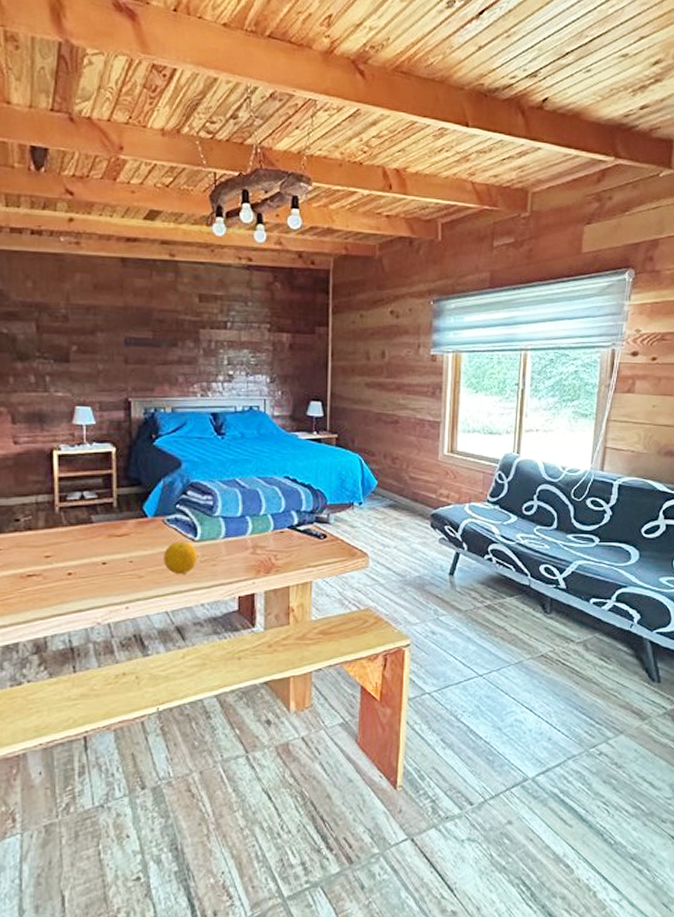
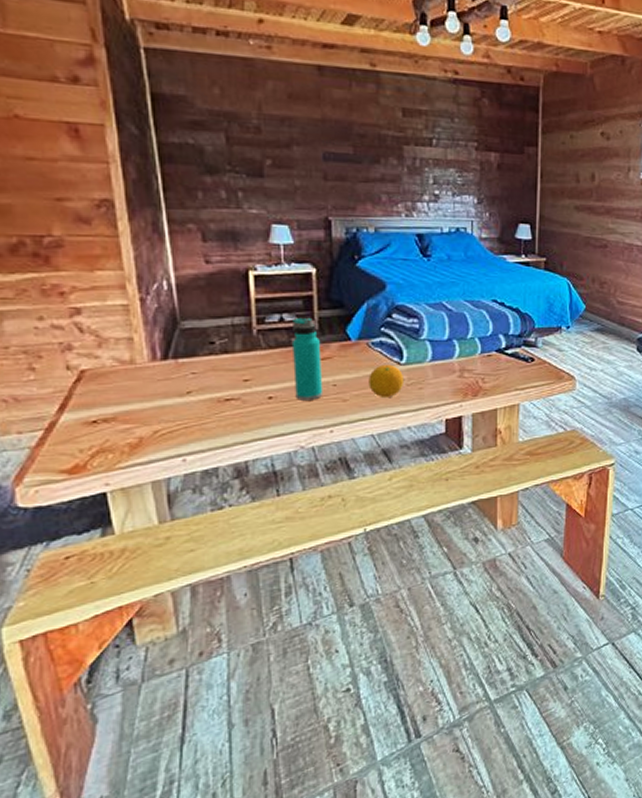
water bottle: none [91,495,120,577] -> present [291,317,323,400]

